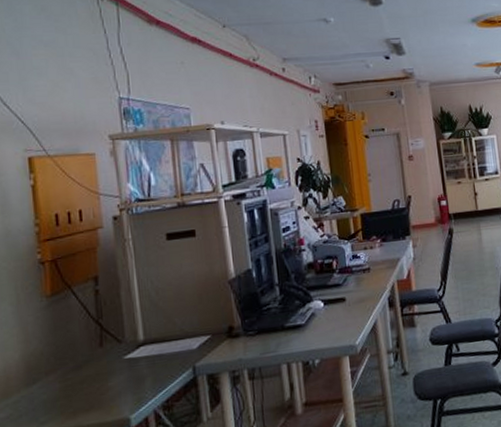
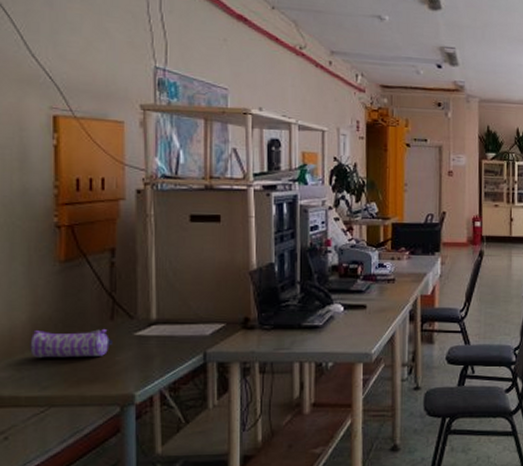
pencil case: none [24,357,104,395] -> present [30,329,113,358]

